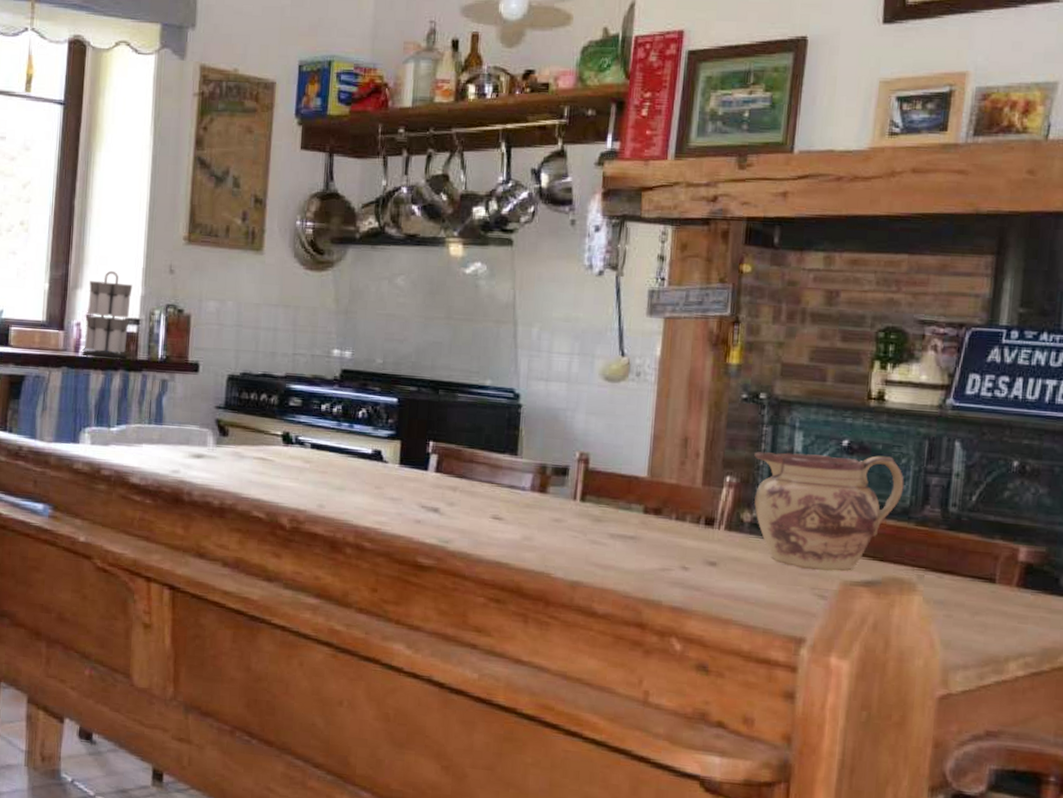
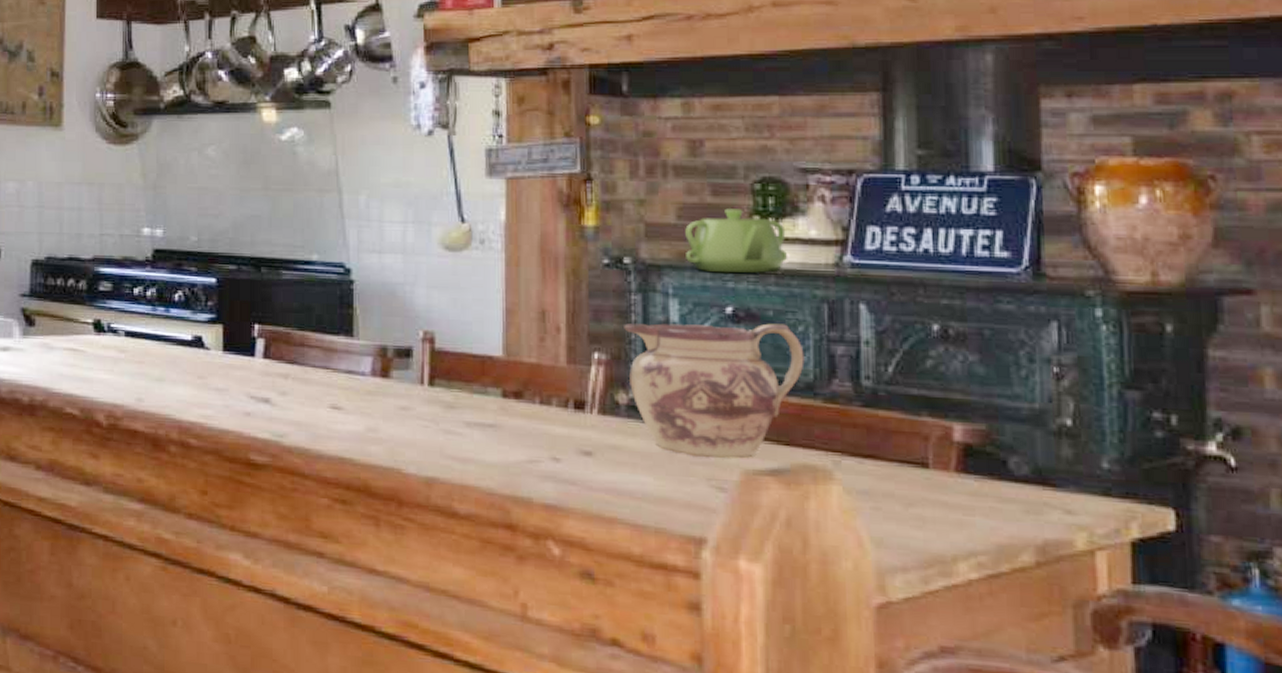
teapot: none [813,353,901,412] -> present [685,208,788,274]

